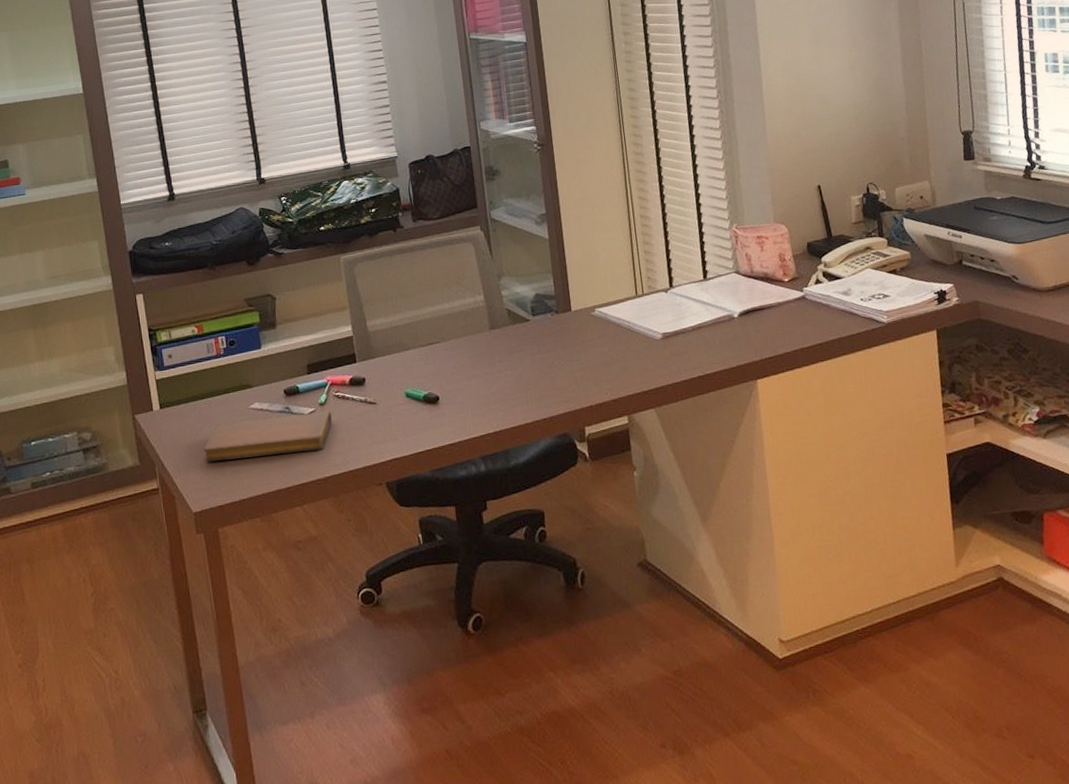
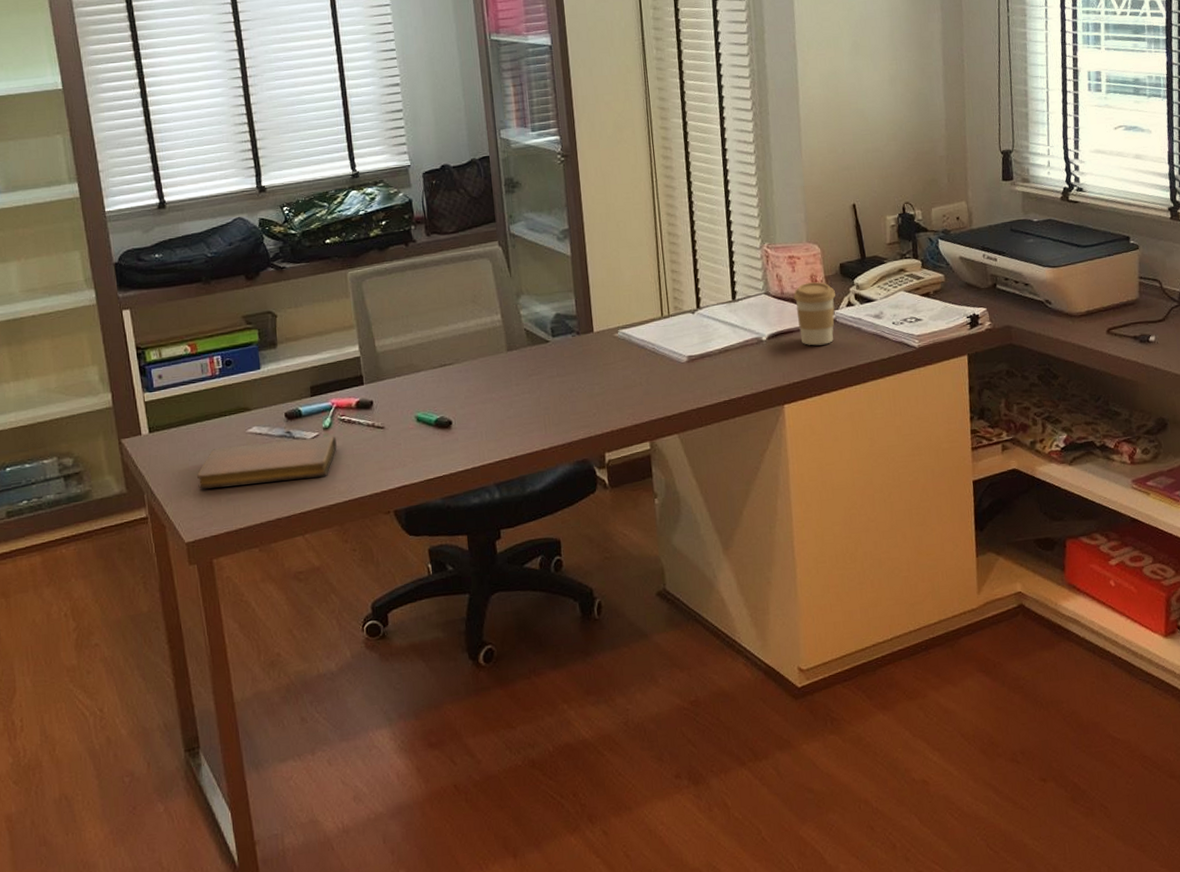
coffee cup: none [763,260,804,322] -> present [793,282,836,346]

